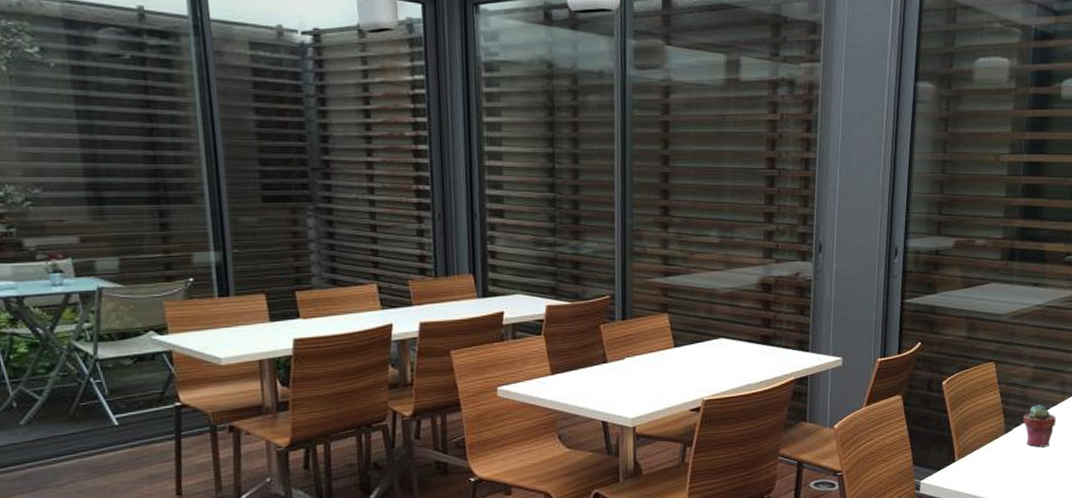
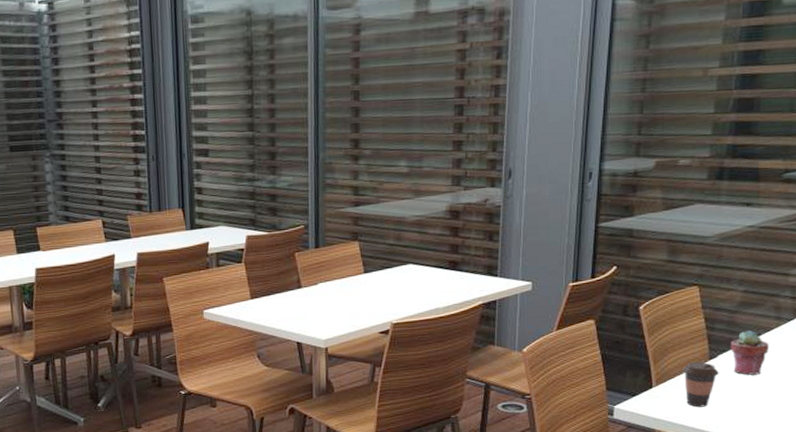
coffee cup: none [981,435,1014,480] -> present [682,361,719,407]

